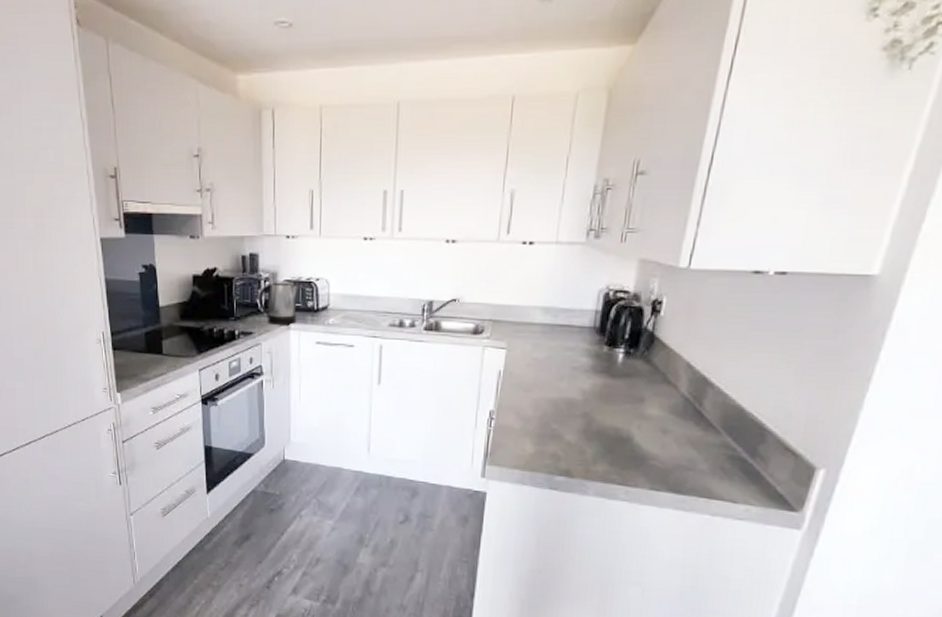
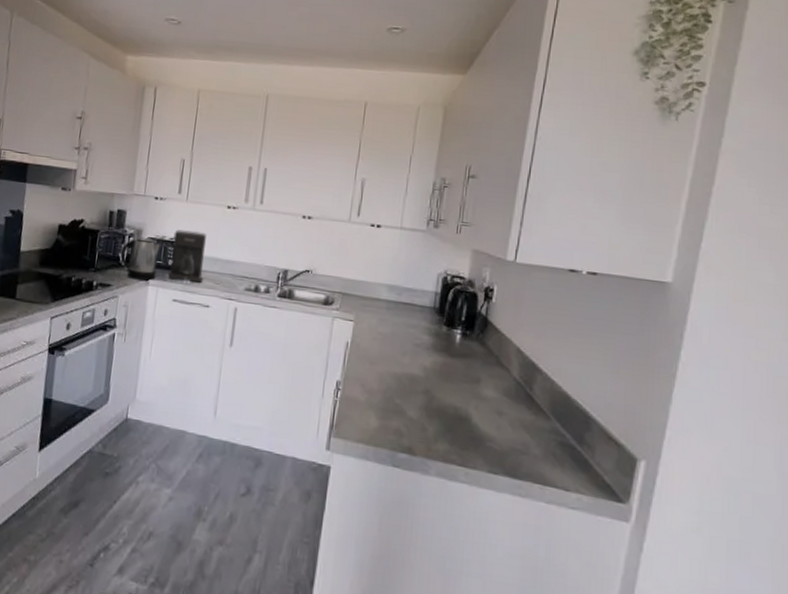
coffee maker: none [309,268,344,323] -> present [168,229,206,283]

